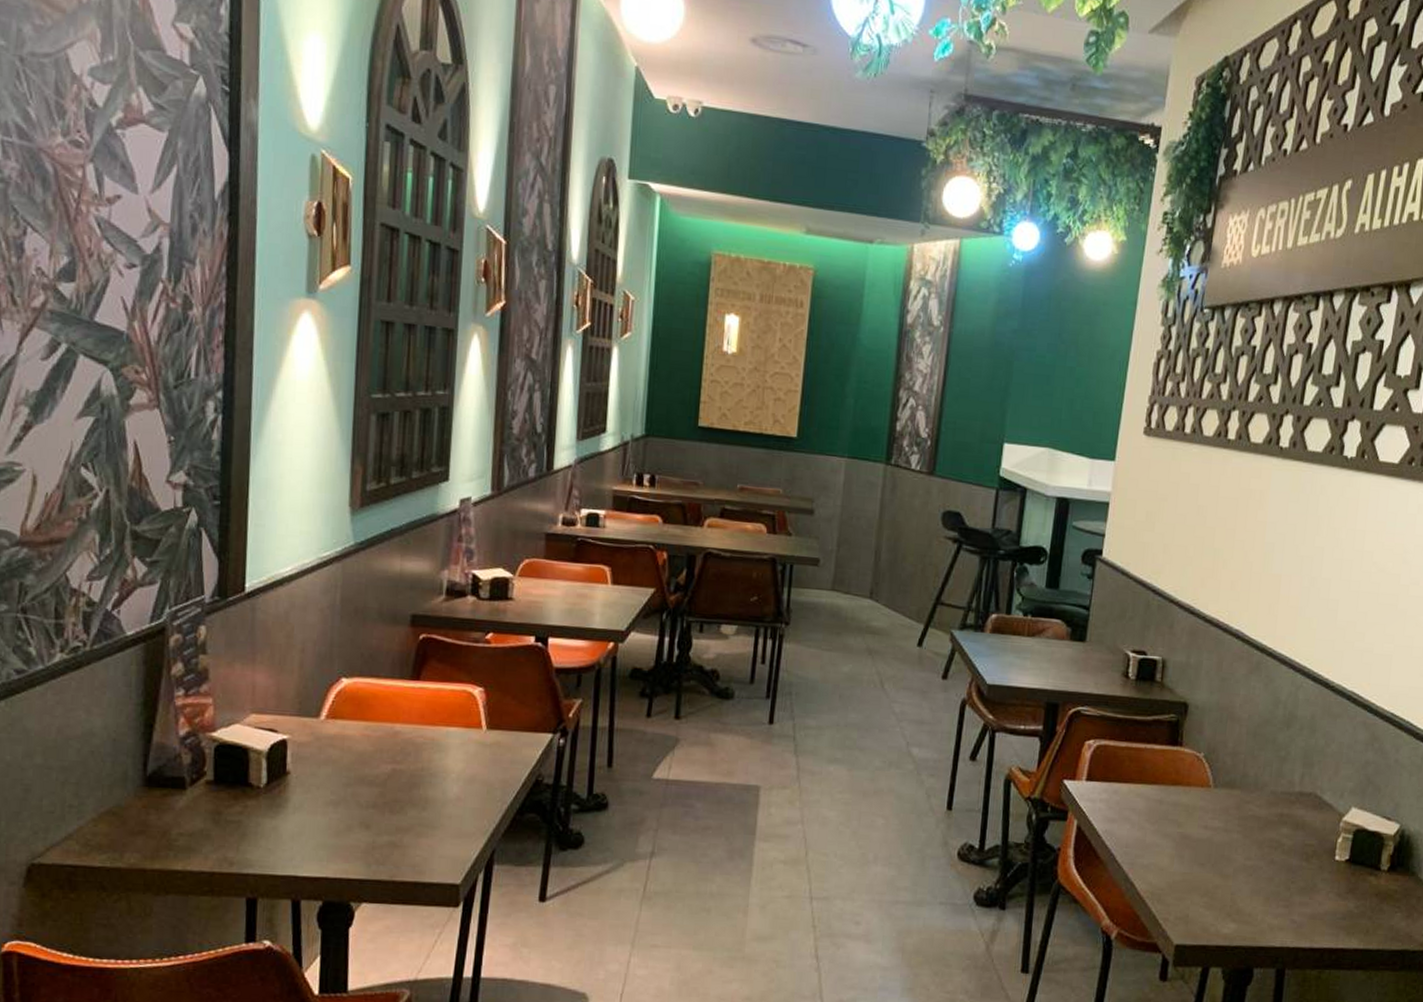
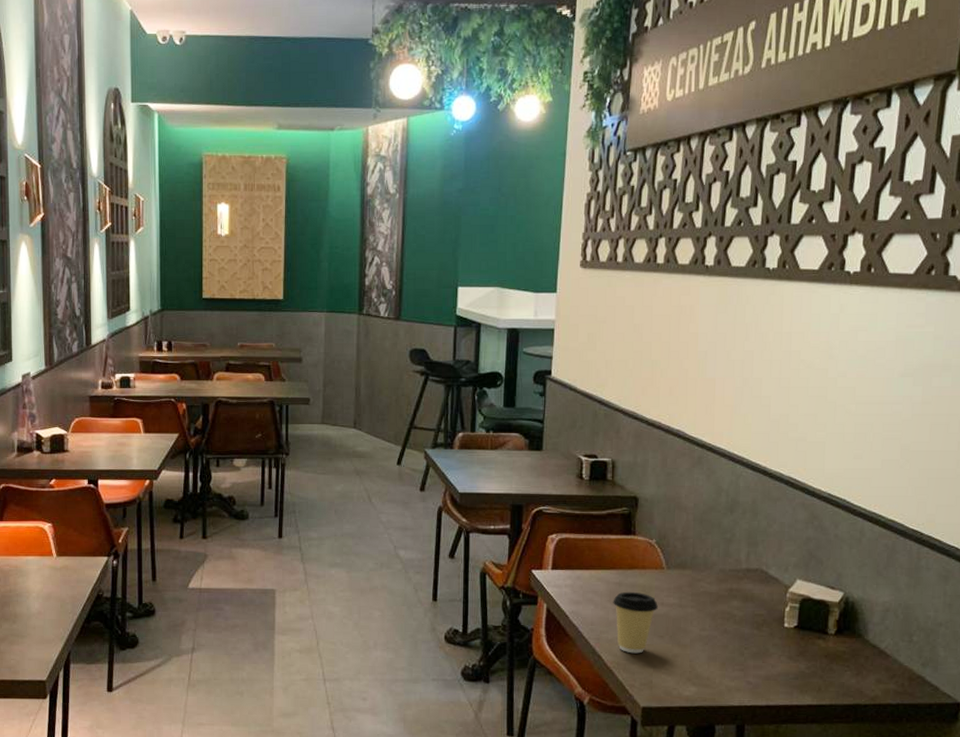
coffee cup: none [1151,810,1201,883] -> present [613,591,658,654]

